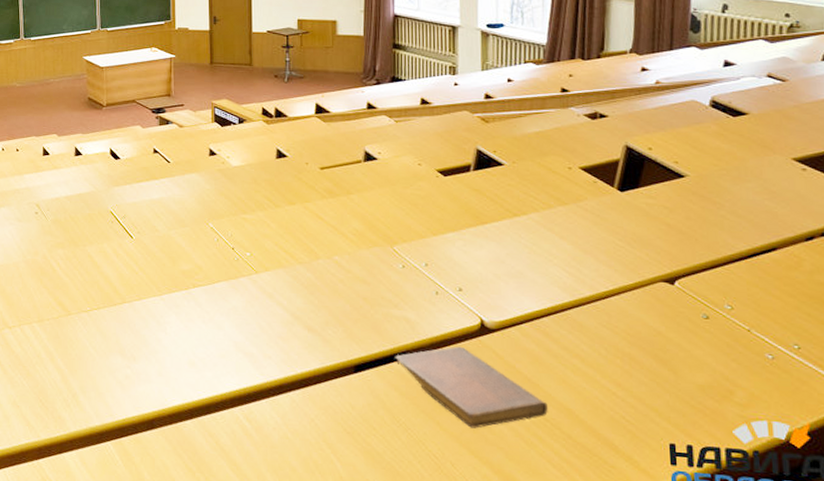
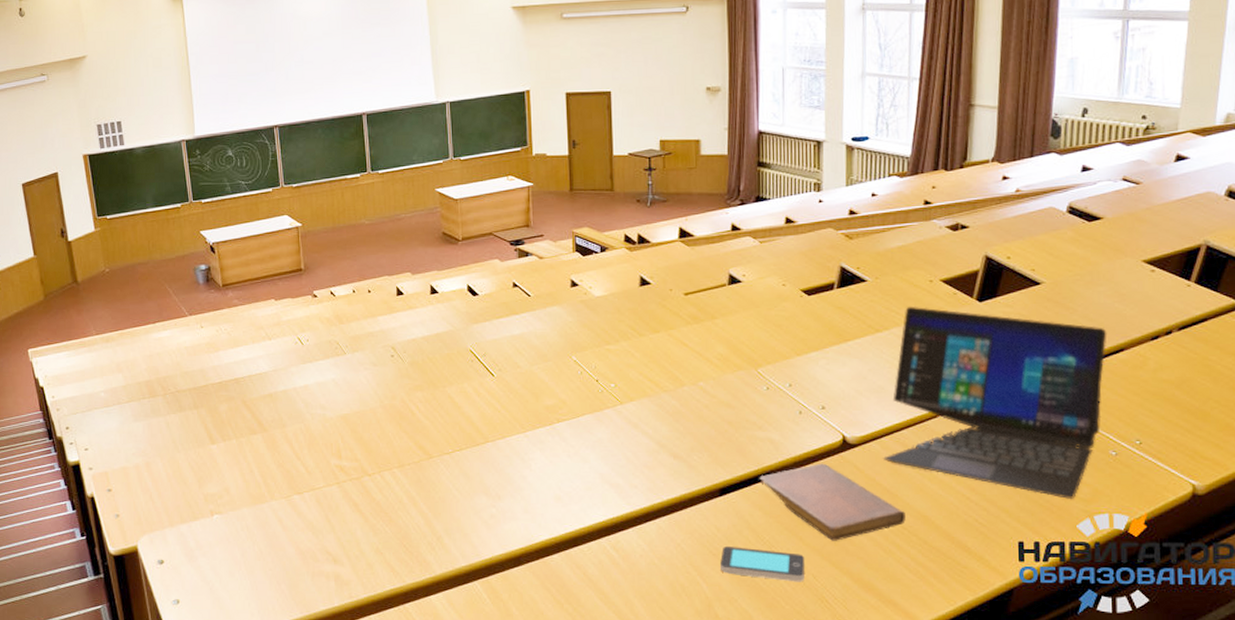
smartphone: none [355,425,443,469] -> present [720,547,805,582]
laptop: none [522,192,758,404] -> present [882,306,1107,500]

